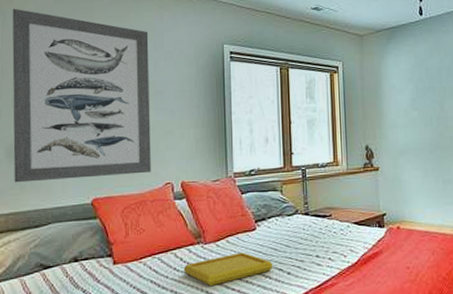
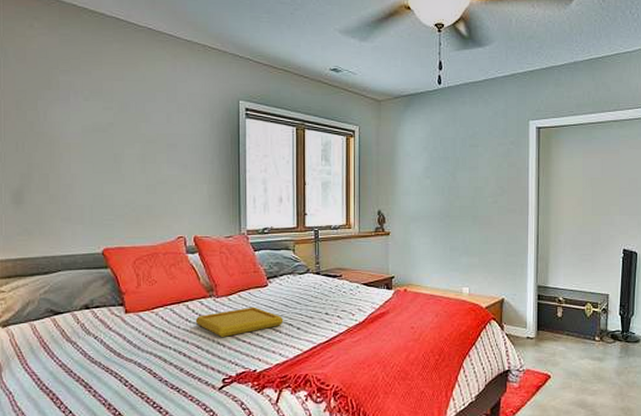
wall art: present [12,8,151,183] -> none [14,46,163,229]

